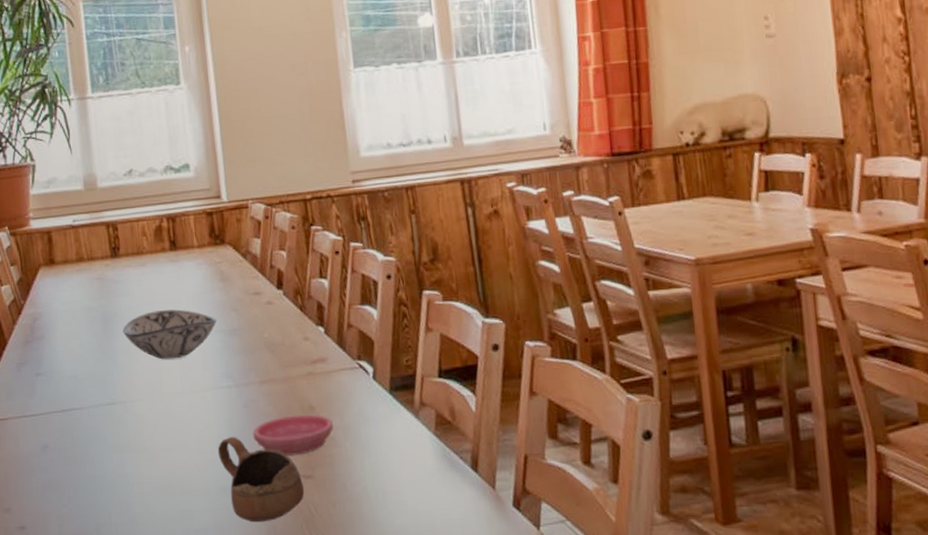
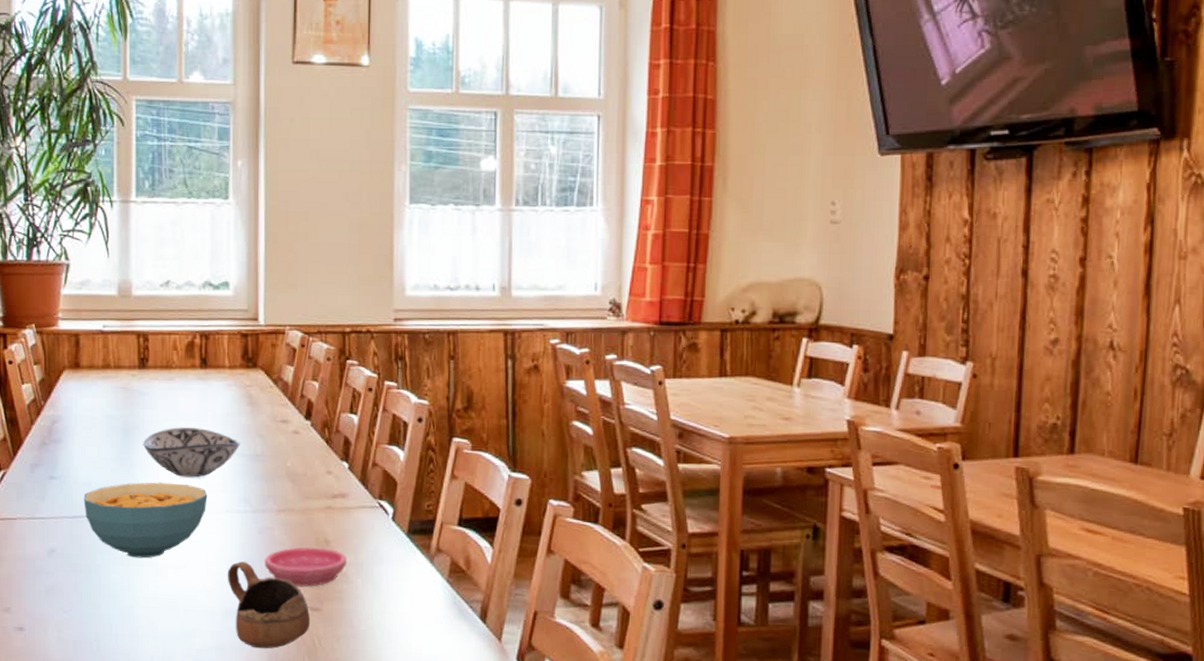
cereal bowl: none [70,366,191,445] -> present [83,482,208,559]

